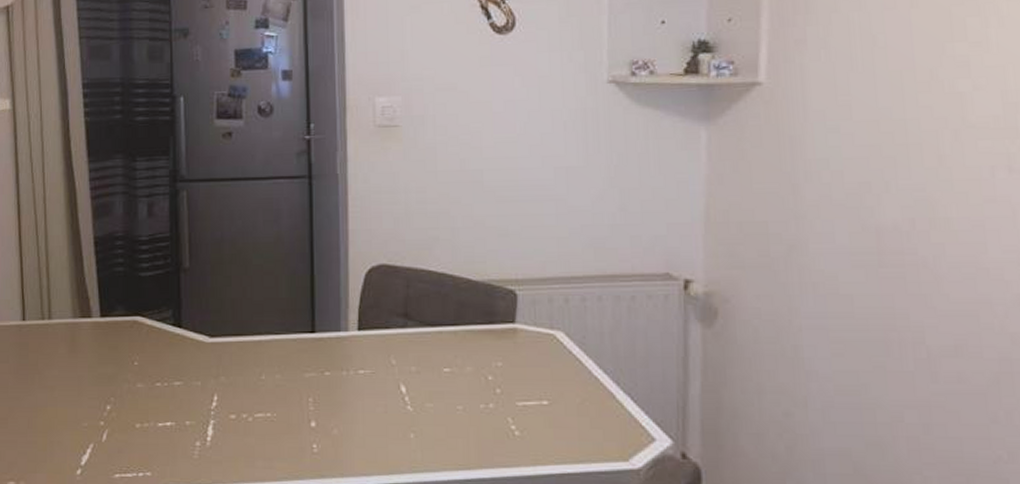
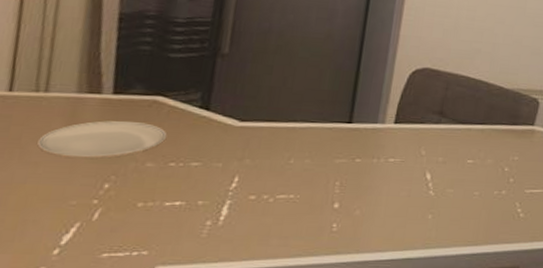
plate: none [50,342,150,381] -> present [37,120,168,159]

